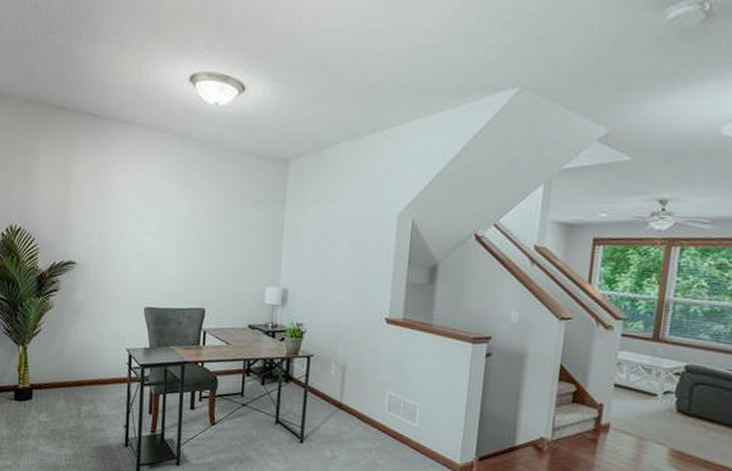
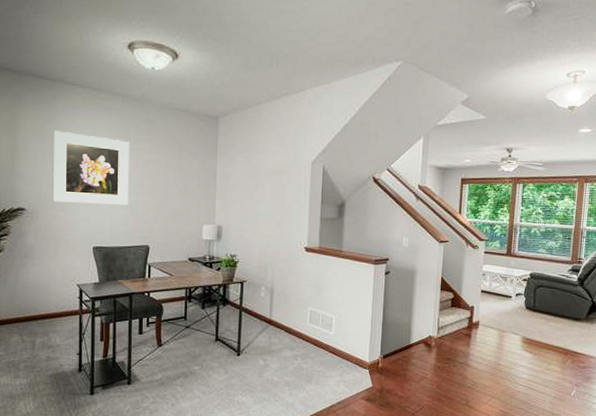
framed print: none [104,175,187,261] -> present [52,130,129,205]

